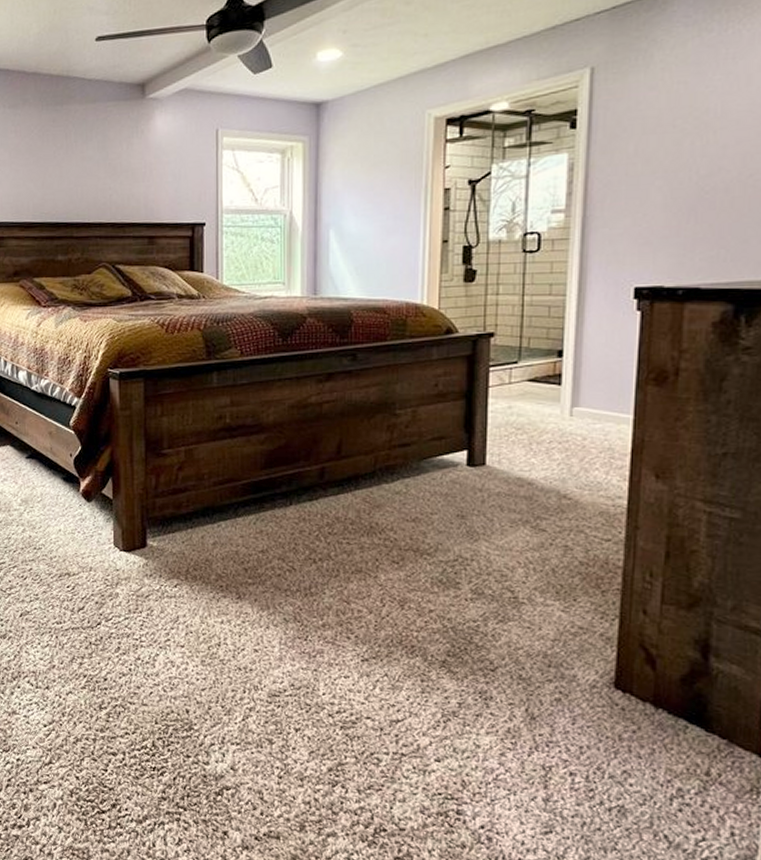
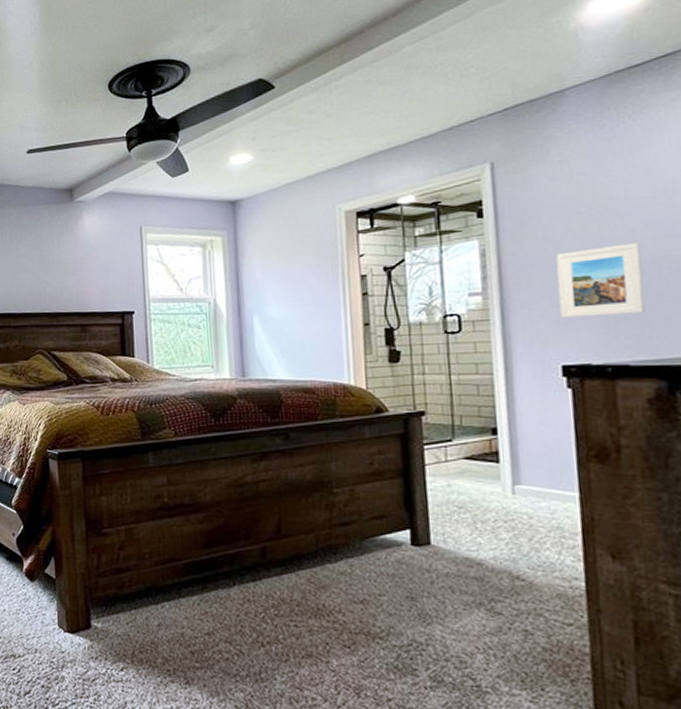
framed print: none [640,160,730,238] -> present [556,242,645,318]

